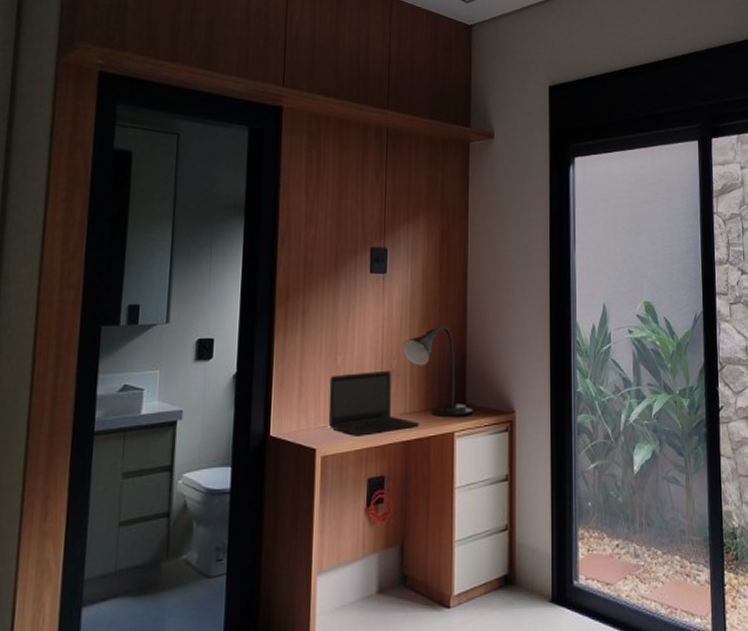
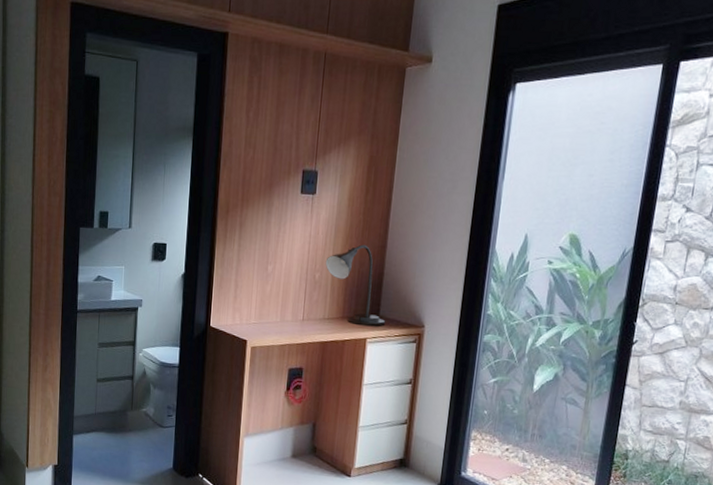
laptop: present [329,370,420,436] -> none [259,280,337,334]

